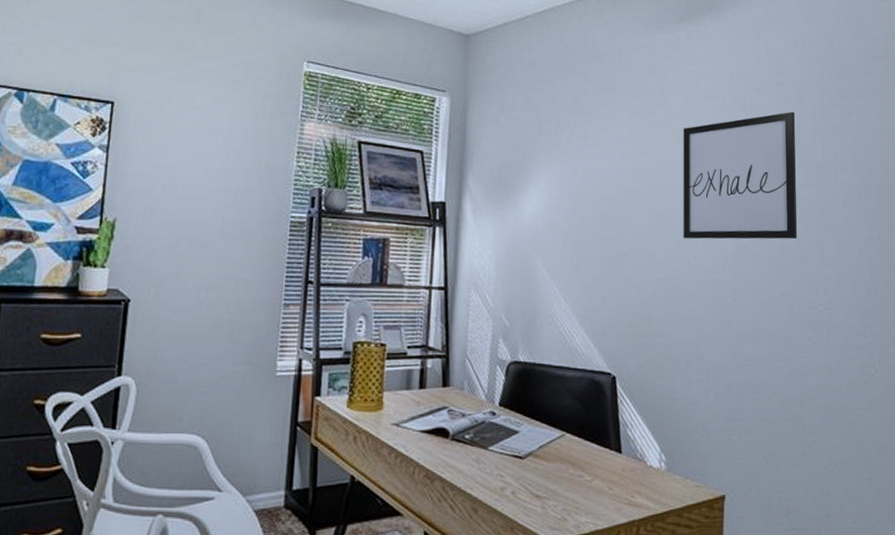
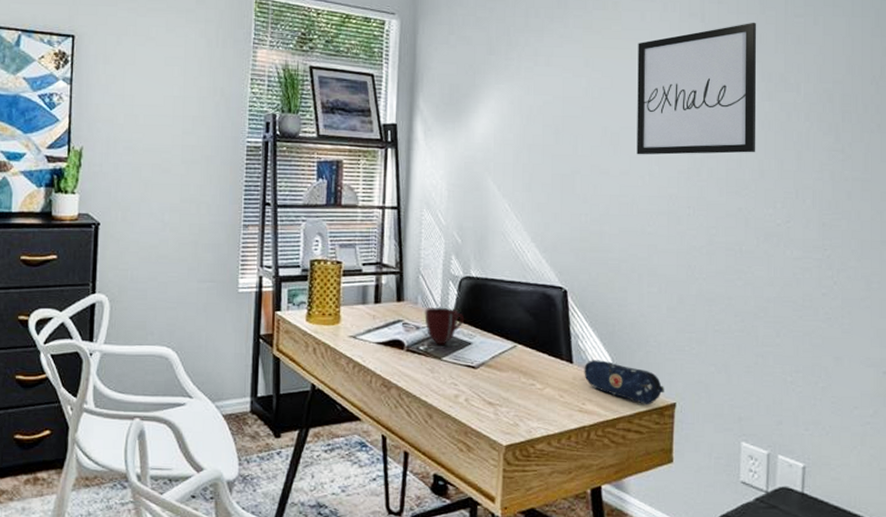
mug: none [470,393,511,434] -> present [424,307,464,345]
pencil case: none [633,450,713,498] -> present [584,360,664,406]

